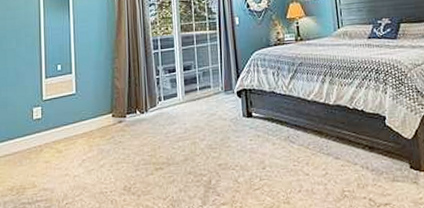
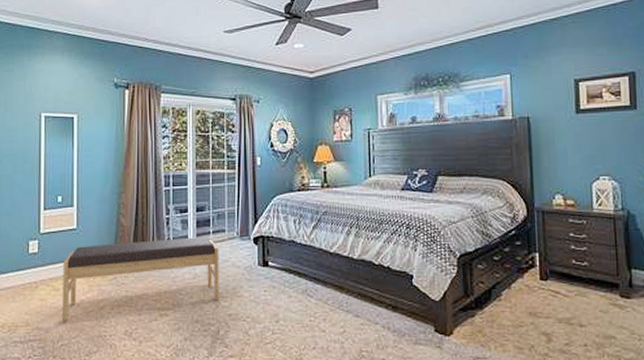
bench: none [65,93,209,181] -> present [63,237,219,321]

